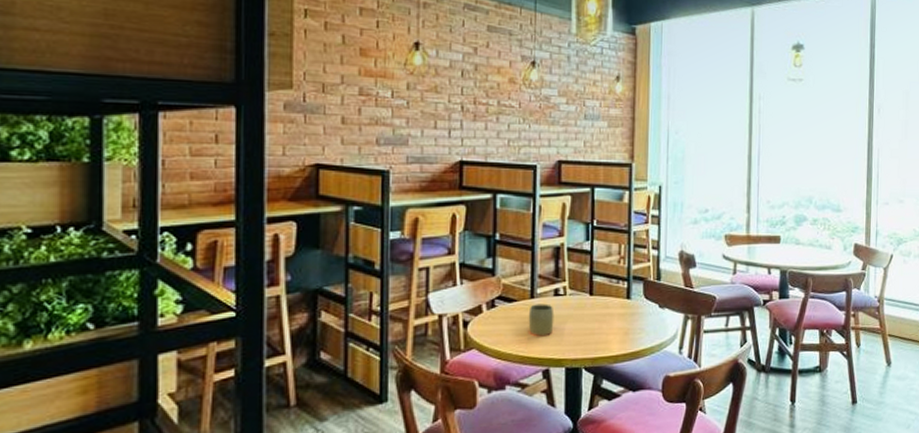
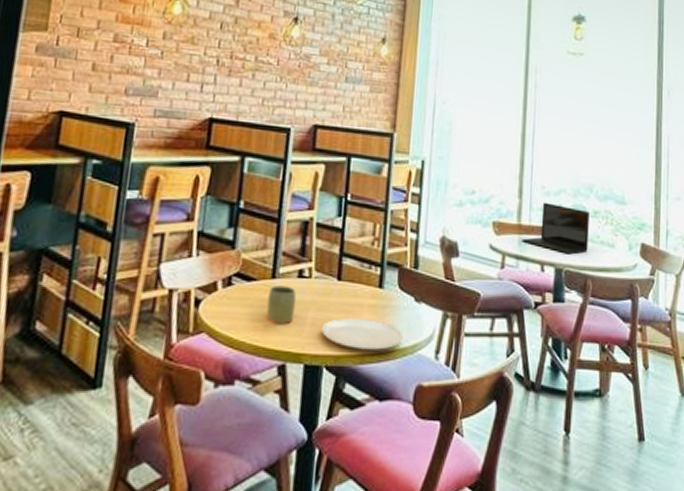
plate: none [578,325,651,352] -> present [321,317,404,350]
laptop: none [751,215,809,258] -> present [522,202,589,255]

